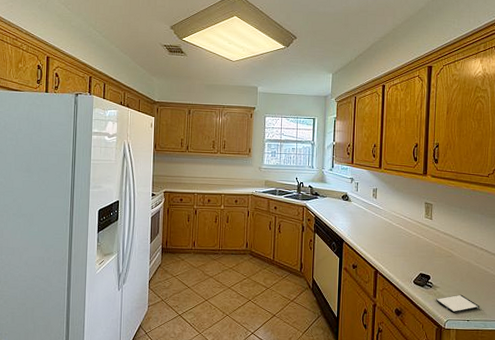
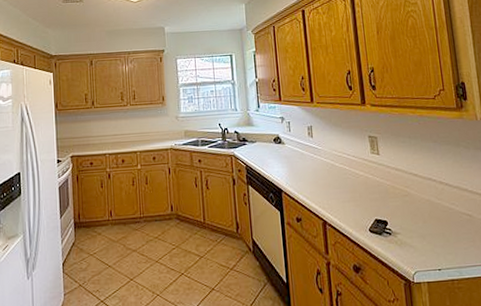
smartphone: present [436,294,480,313] -> none [398,239,451,263]

